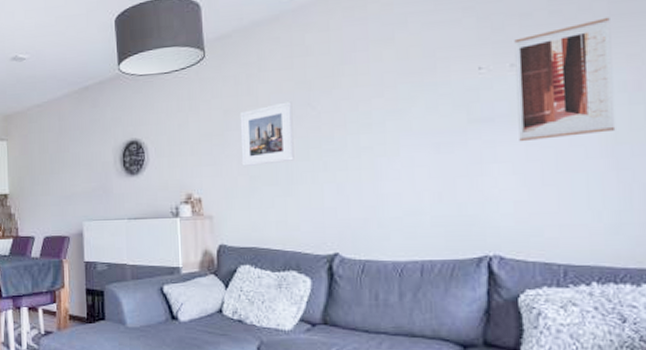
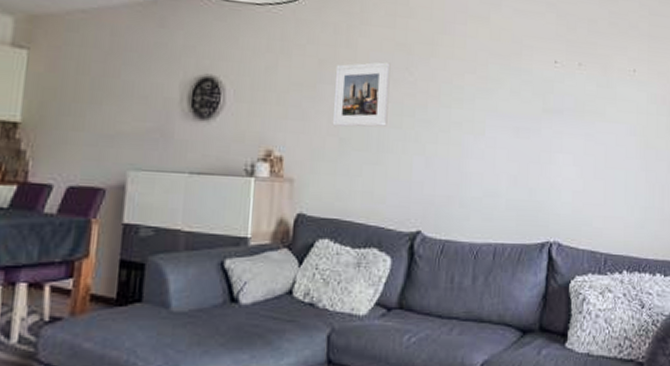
wall art: present [514,17,616,142] -> none [580,37,649,137]

